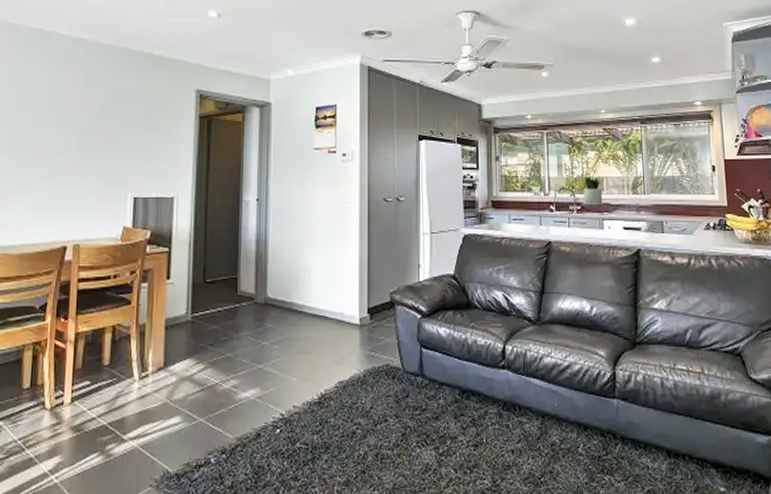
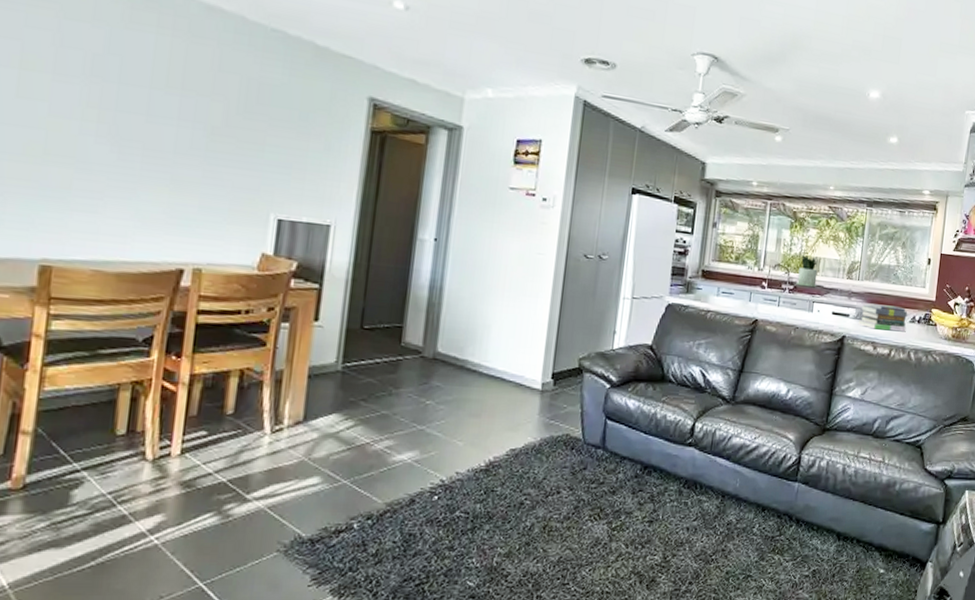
books: none [651,215,702,240] -> present [857,303,907,332]

